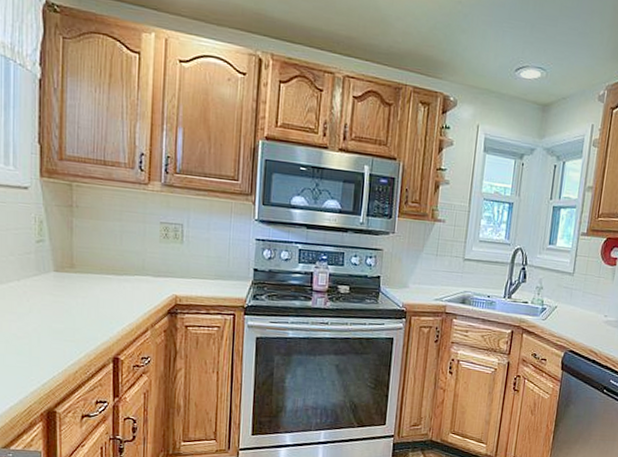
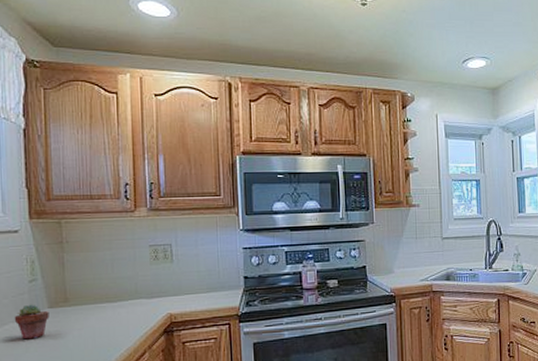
potted succulent: none [19,264,55,301] -> present [14,304,49,340]

